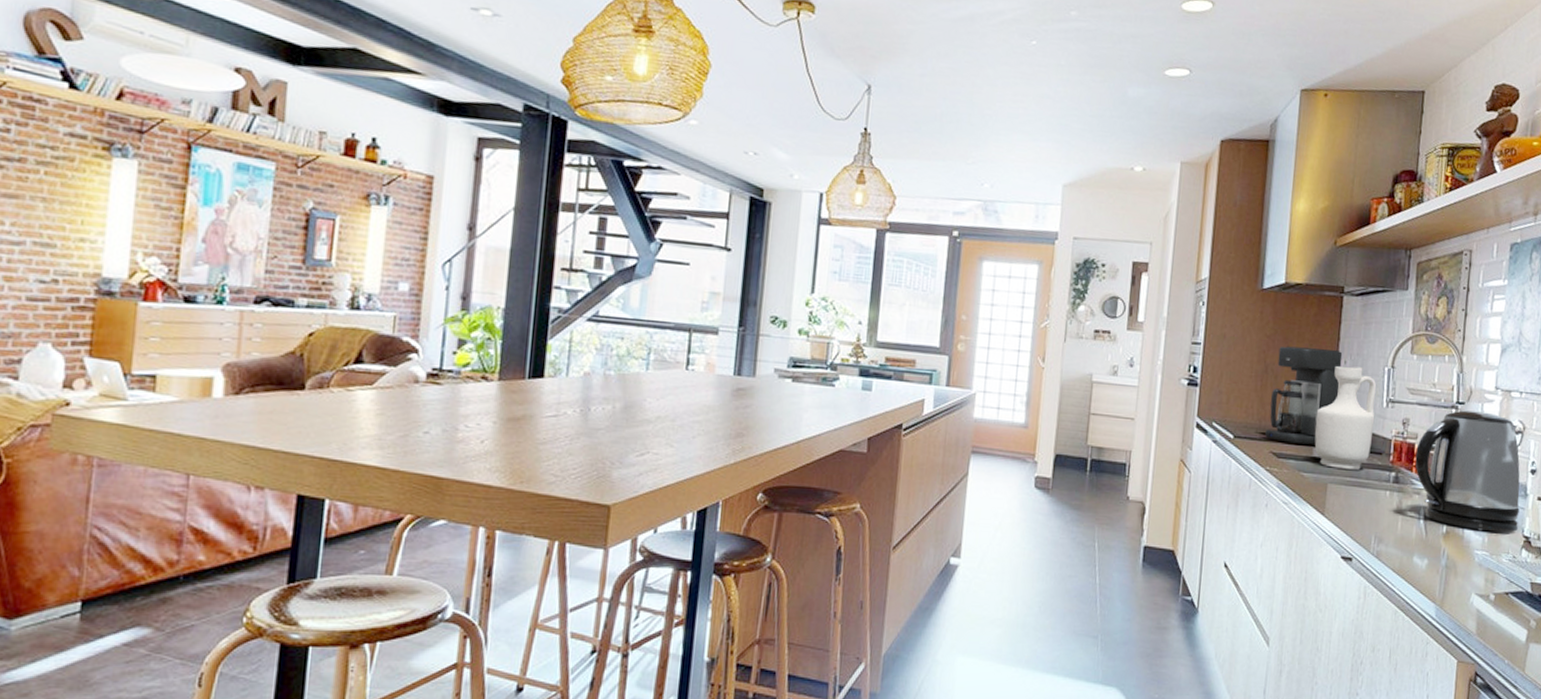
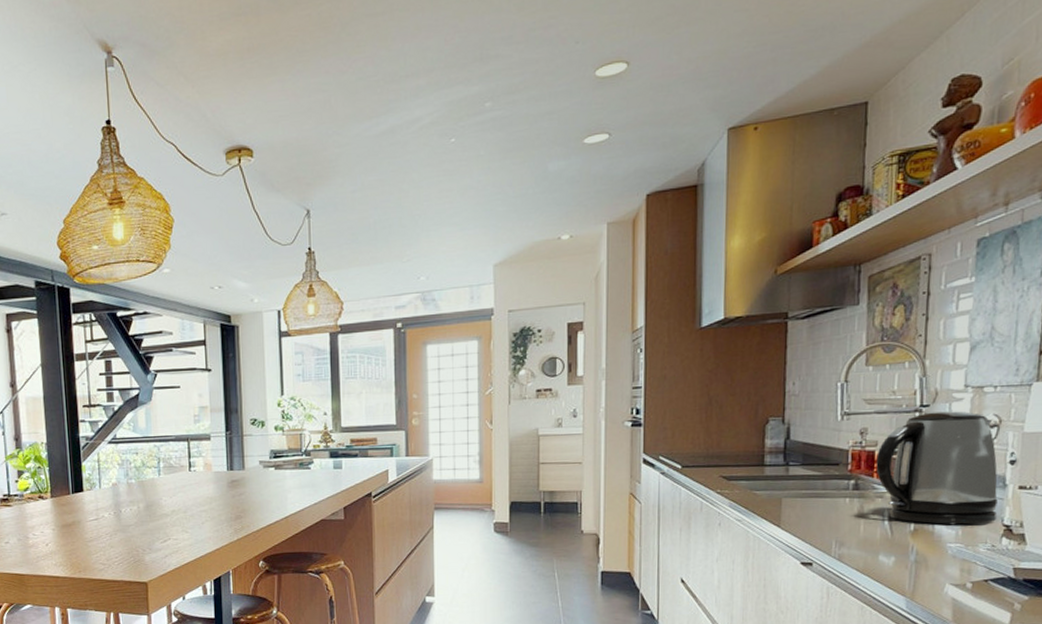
coffee maker: present [1265,346,1343,445] -> none [714,374,790,467]
ceramic jug: present [1314,366,1377,471] -> none [765,386,830,484]

